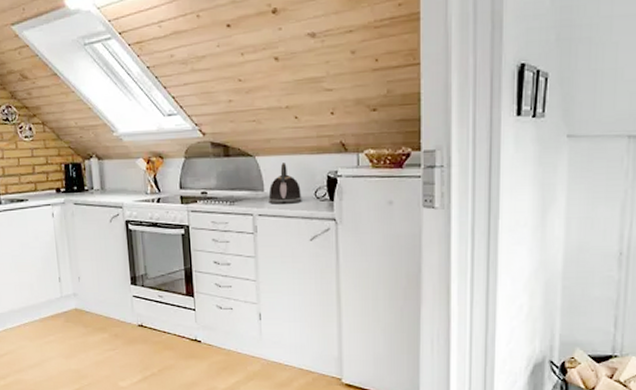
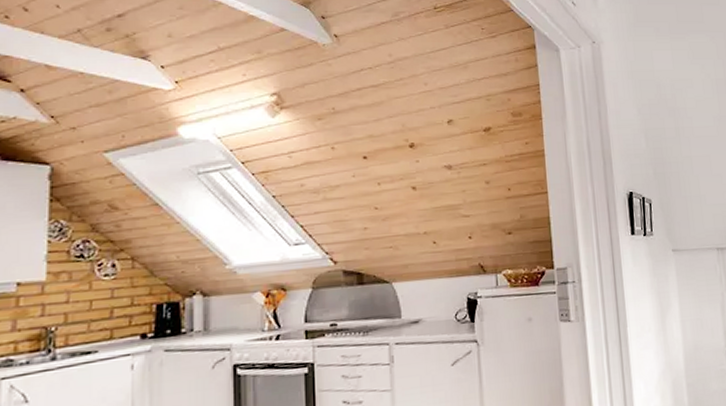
kettle: present [268,163,302,206] -> none [406,287,443,332]

